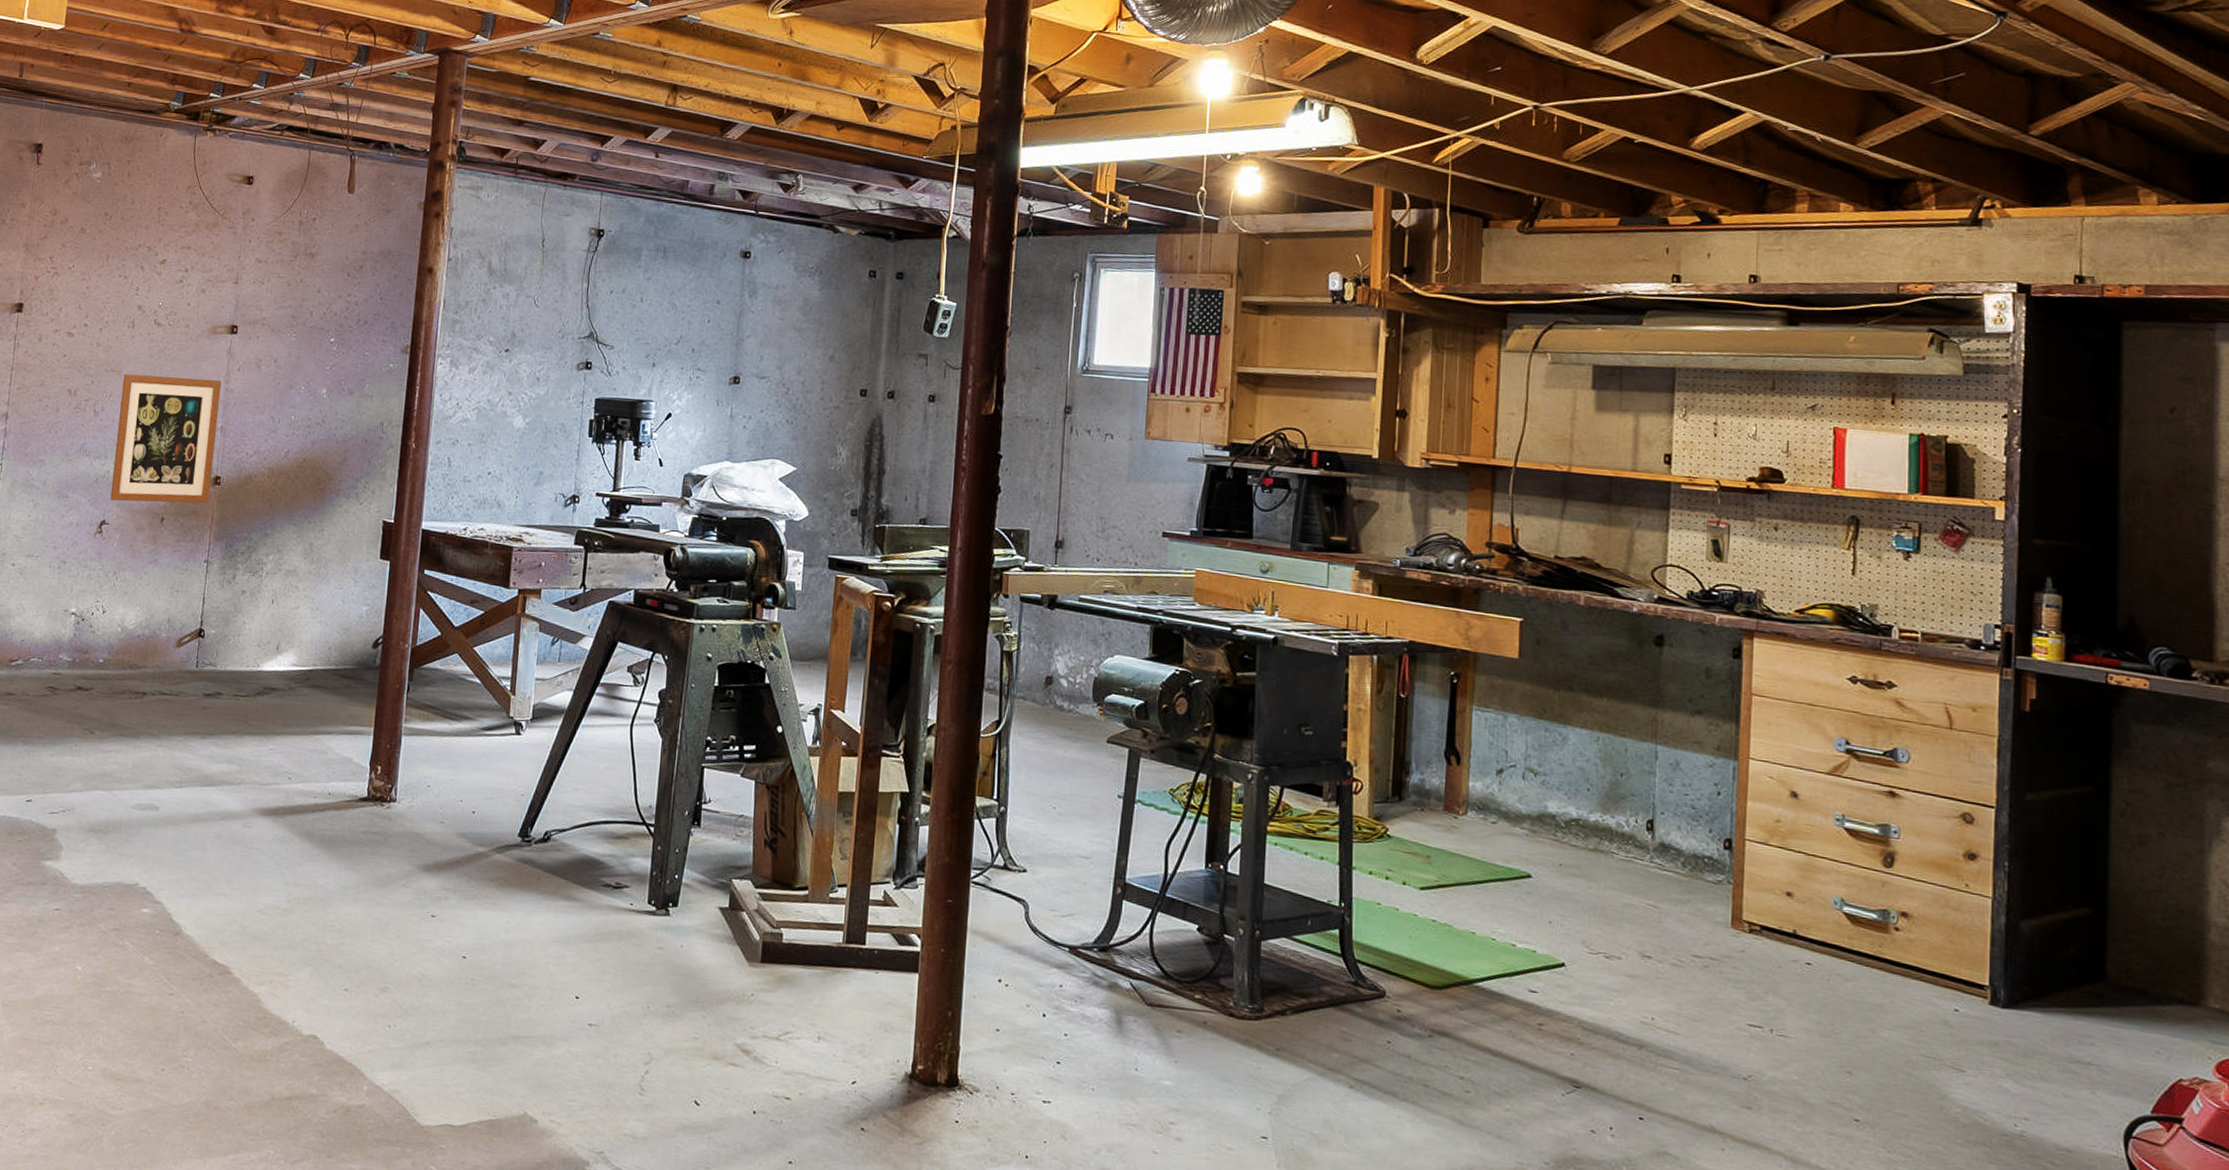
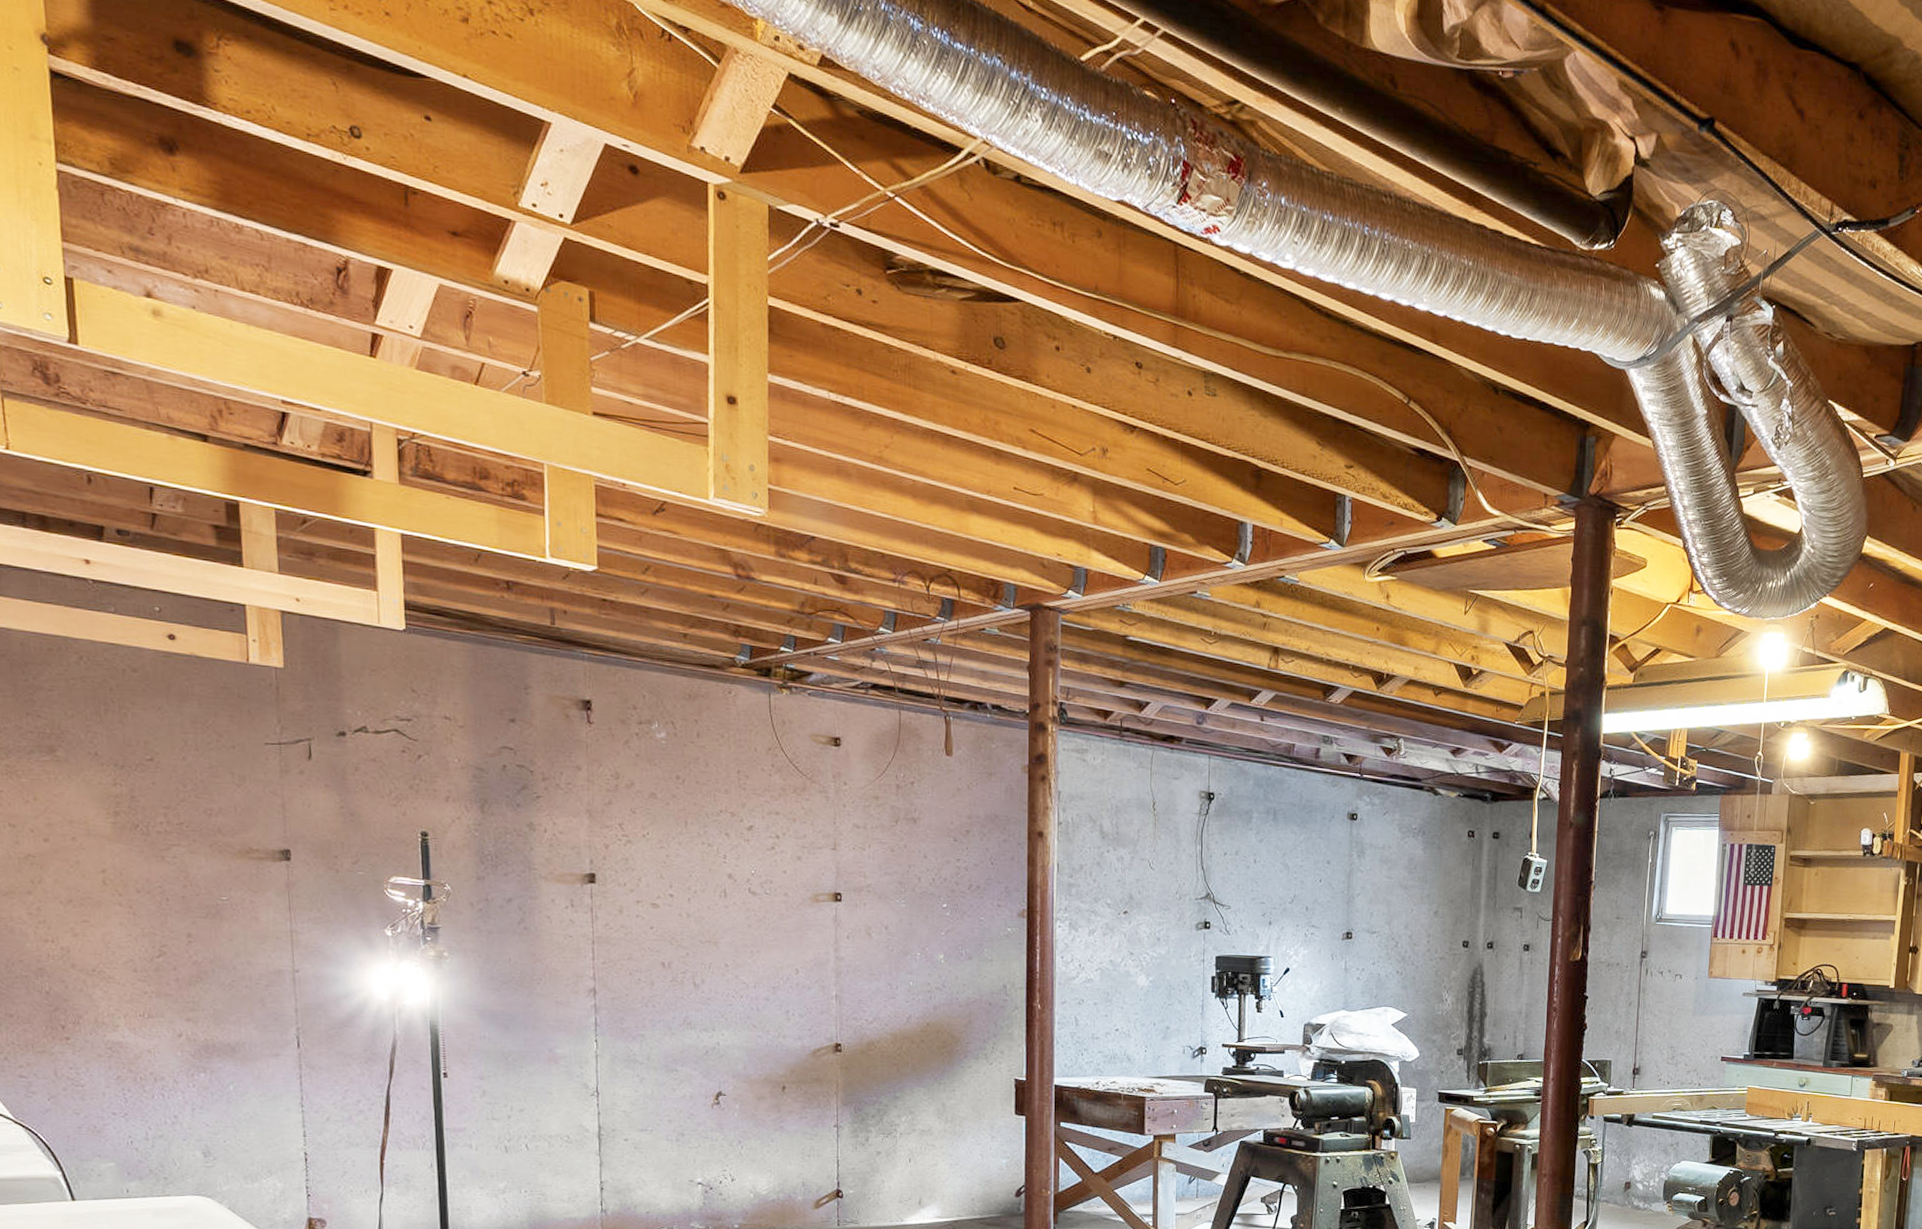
wall art: present [110,374,222,504] -> none [722,944,832,1072]

